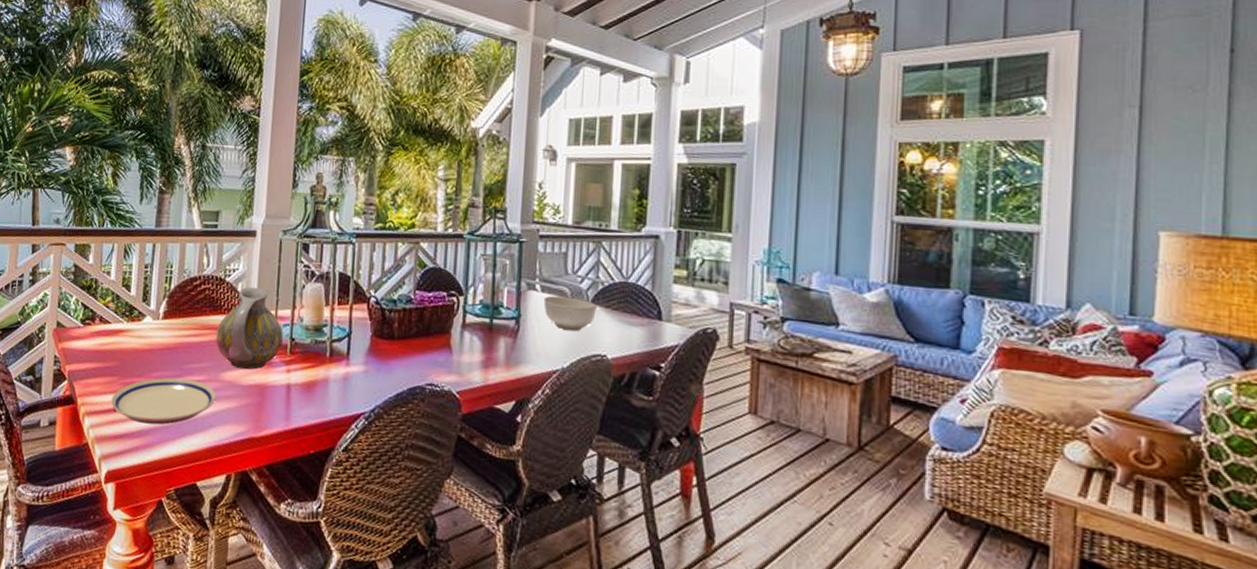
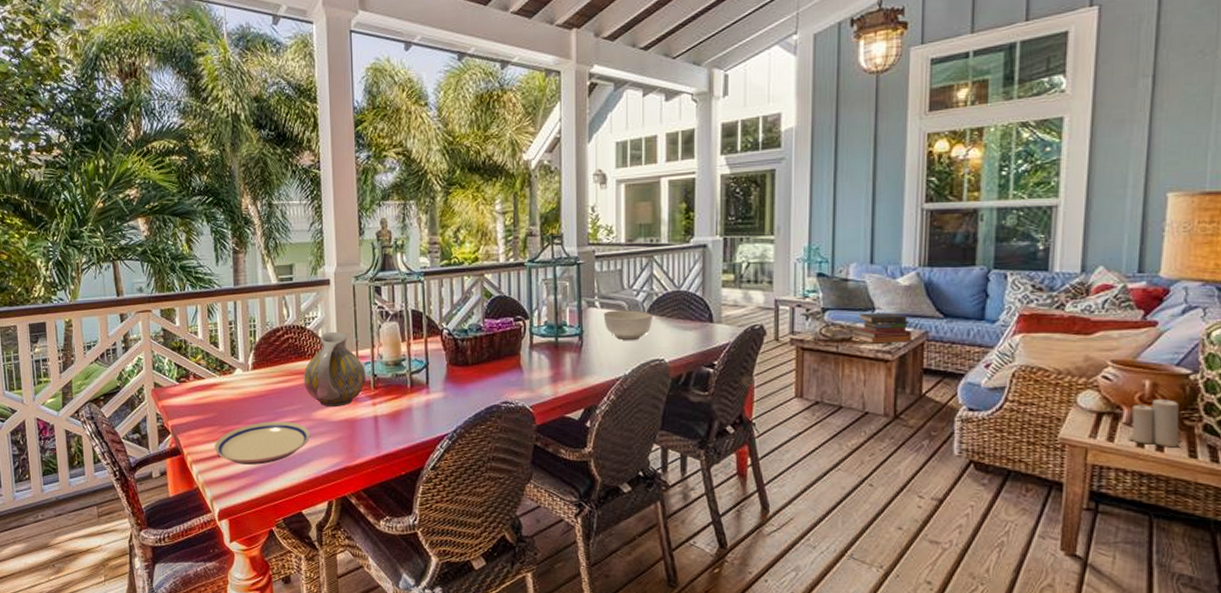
books: none [812,327,879,365] -> present [851,312,912,344]
candle: none [1123,458,1185,519] -> present [1128,396,1182,448]

